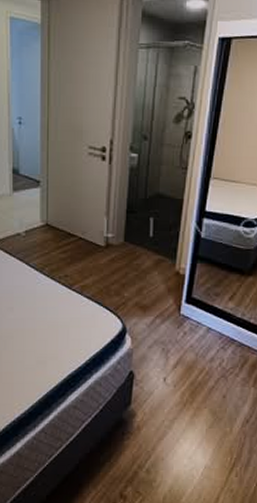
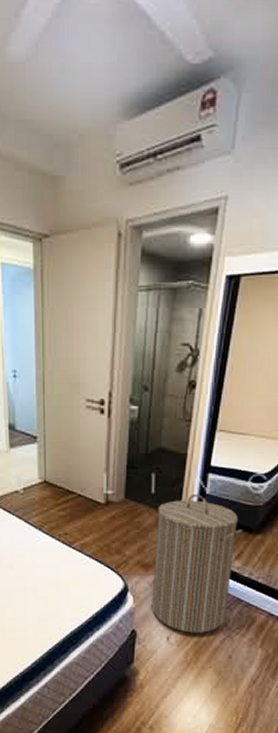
laundry hamper: none [149,237,236,373] -> present [152,493,243,633]

